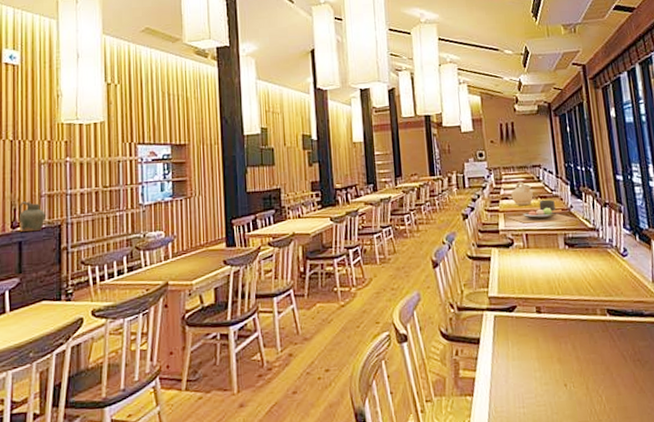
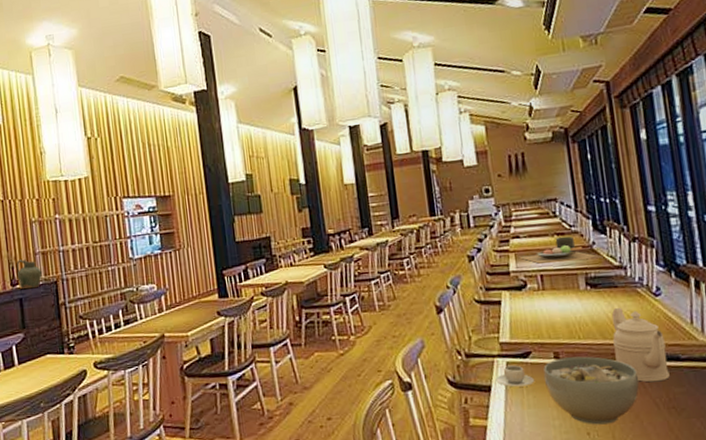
teacup: none [484,318,520,340] -> present [496,365,535,387]
teapot: present [511,181,534,206] -> none [523,217,549,245]
soup bowl: none [526,311,610,377] -> present [543,356,640,425]
coffeepot: none [586,267,635,336] -> present [611,308,670,382]

